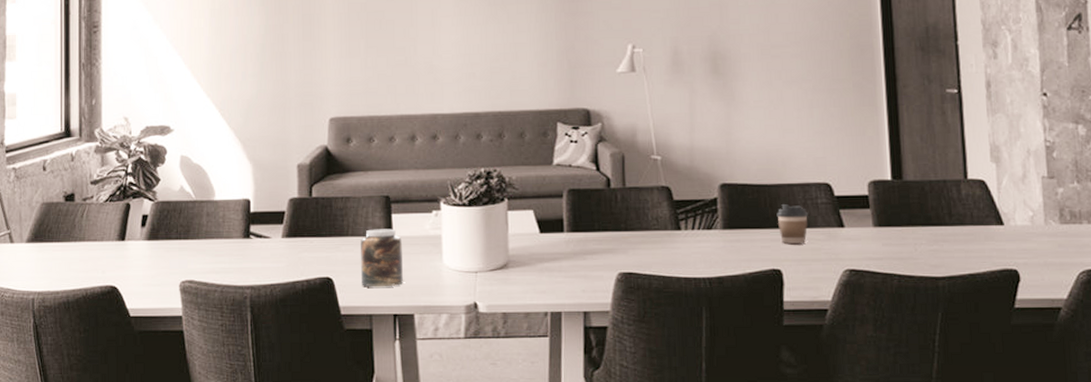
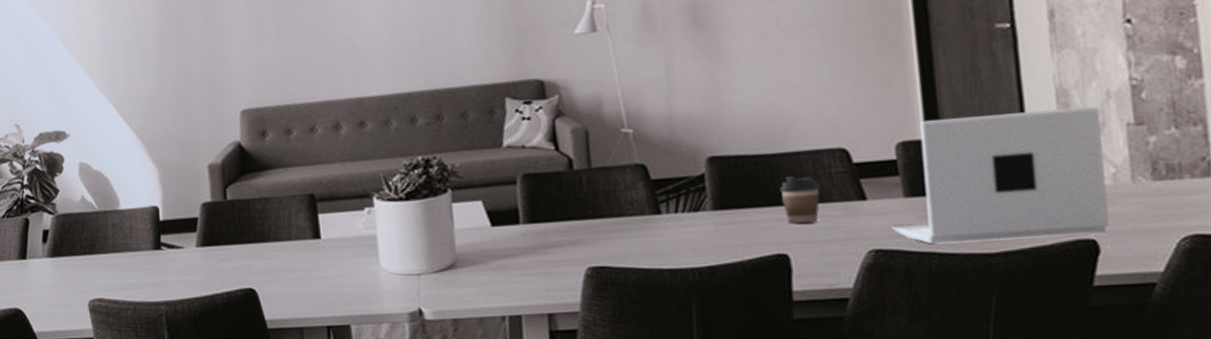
jar: present [360,229,403,287] -> none [284,230,336,297]
laptop: none [863,161,1027,267] -> present [892,106,1109,245]

